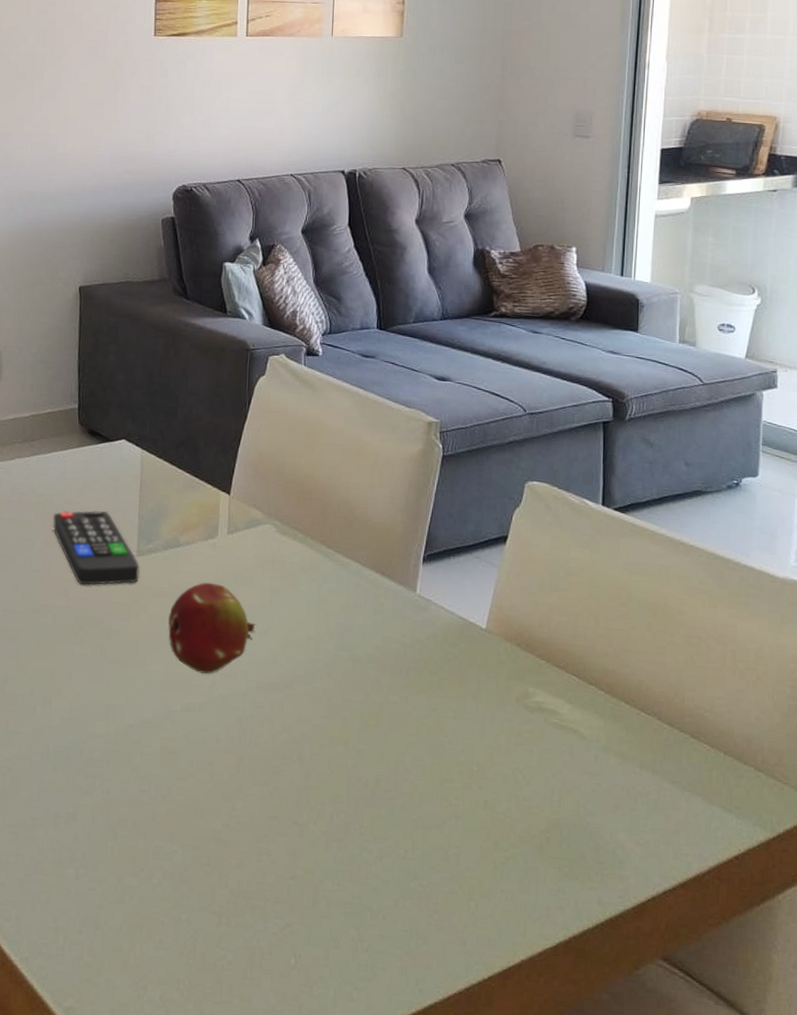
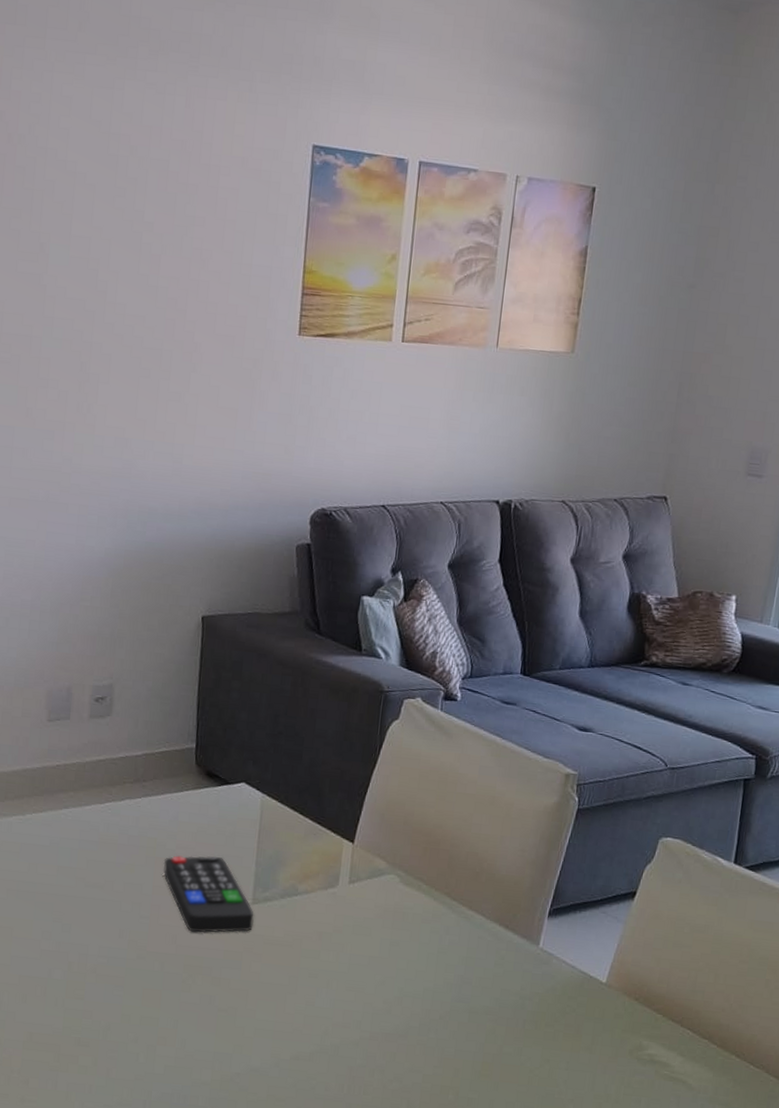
fruit: present [168,582,257,674] -> none [281,932,374,1024]

